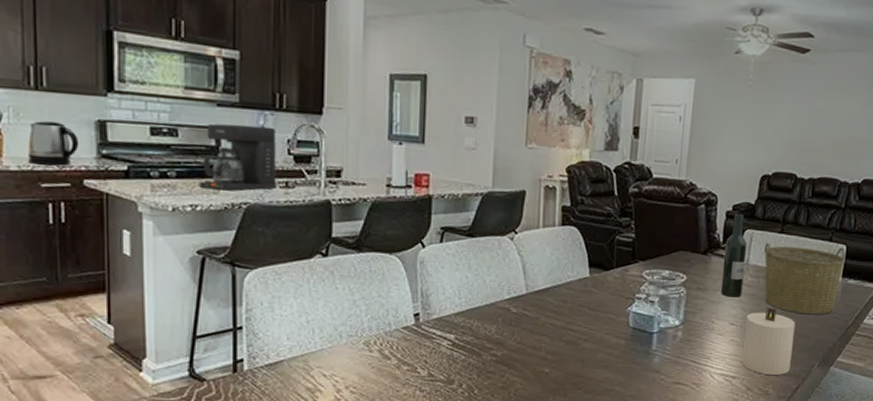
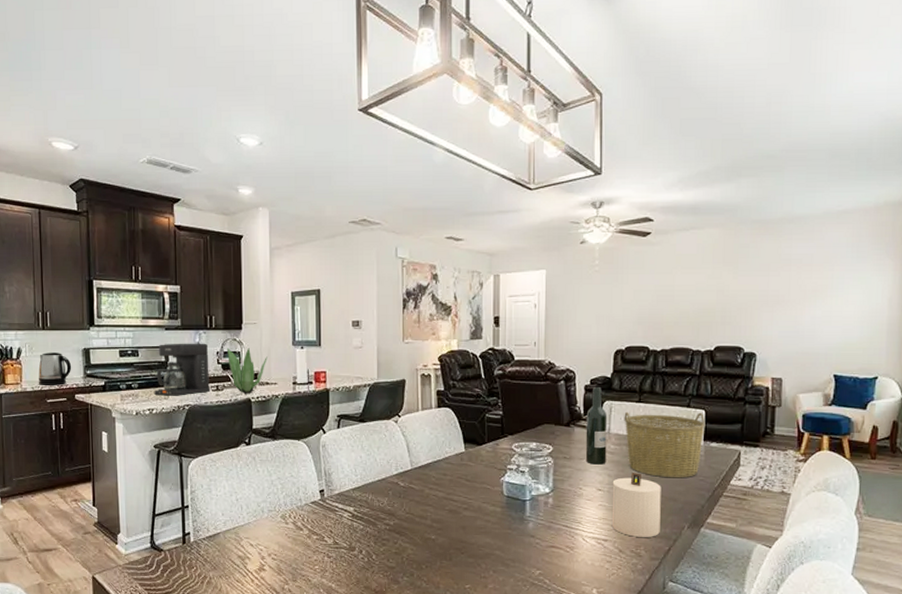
plant: none [302,136,355,194] -> present [227,348,267,393]

